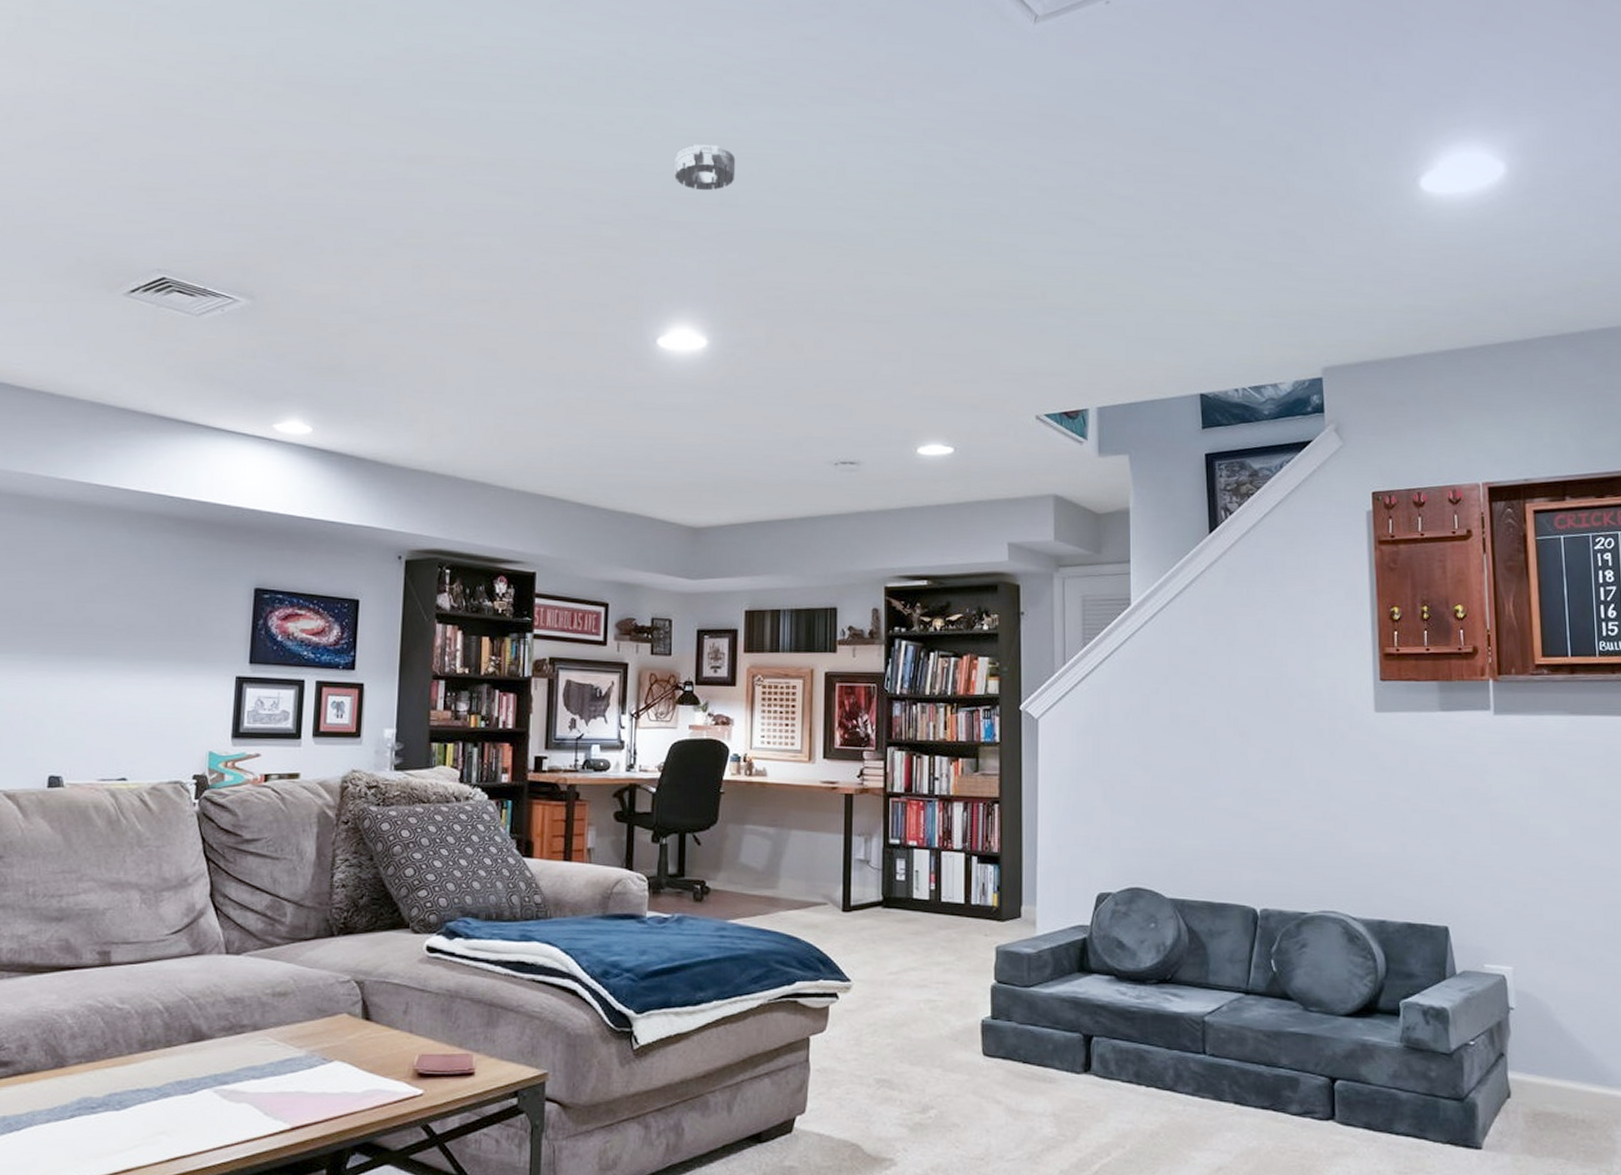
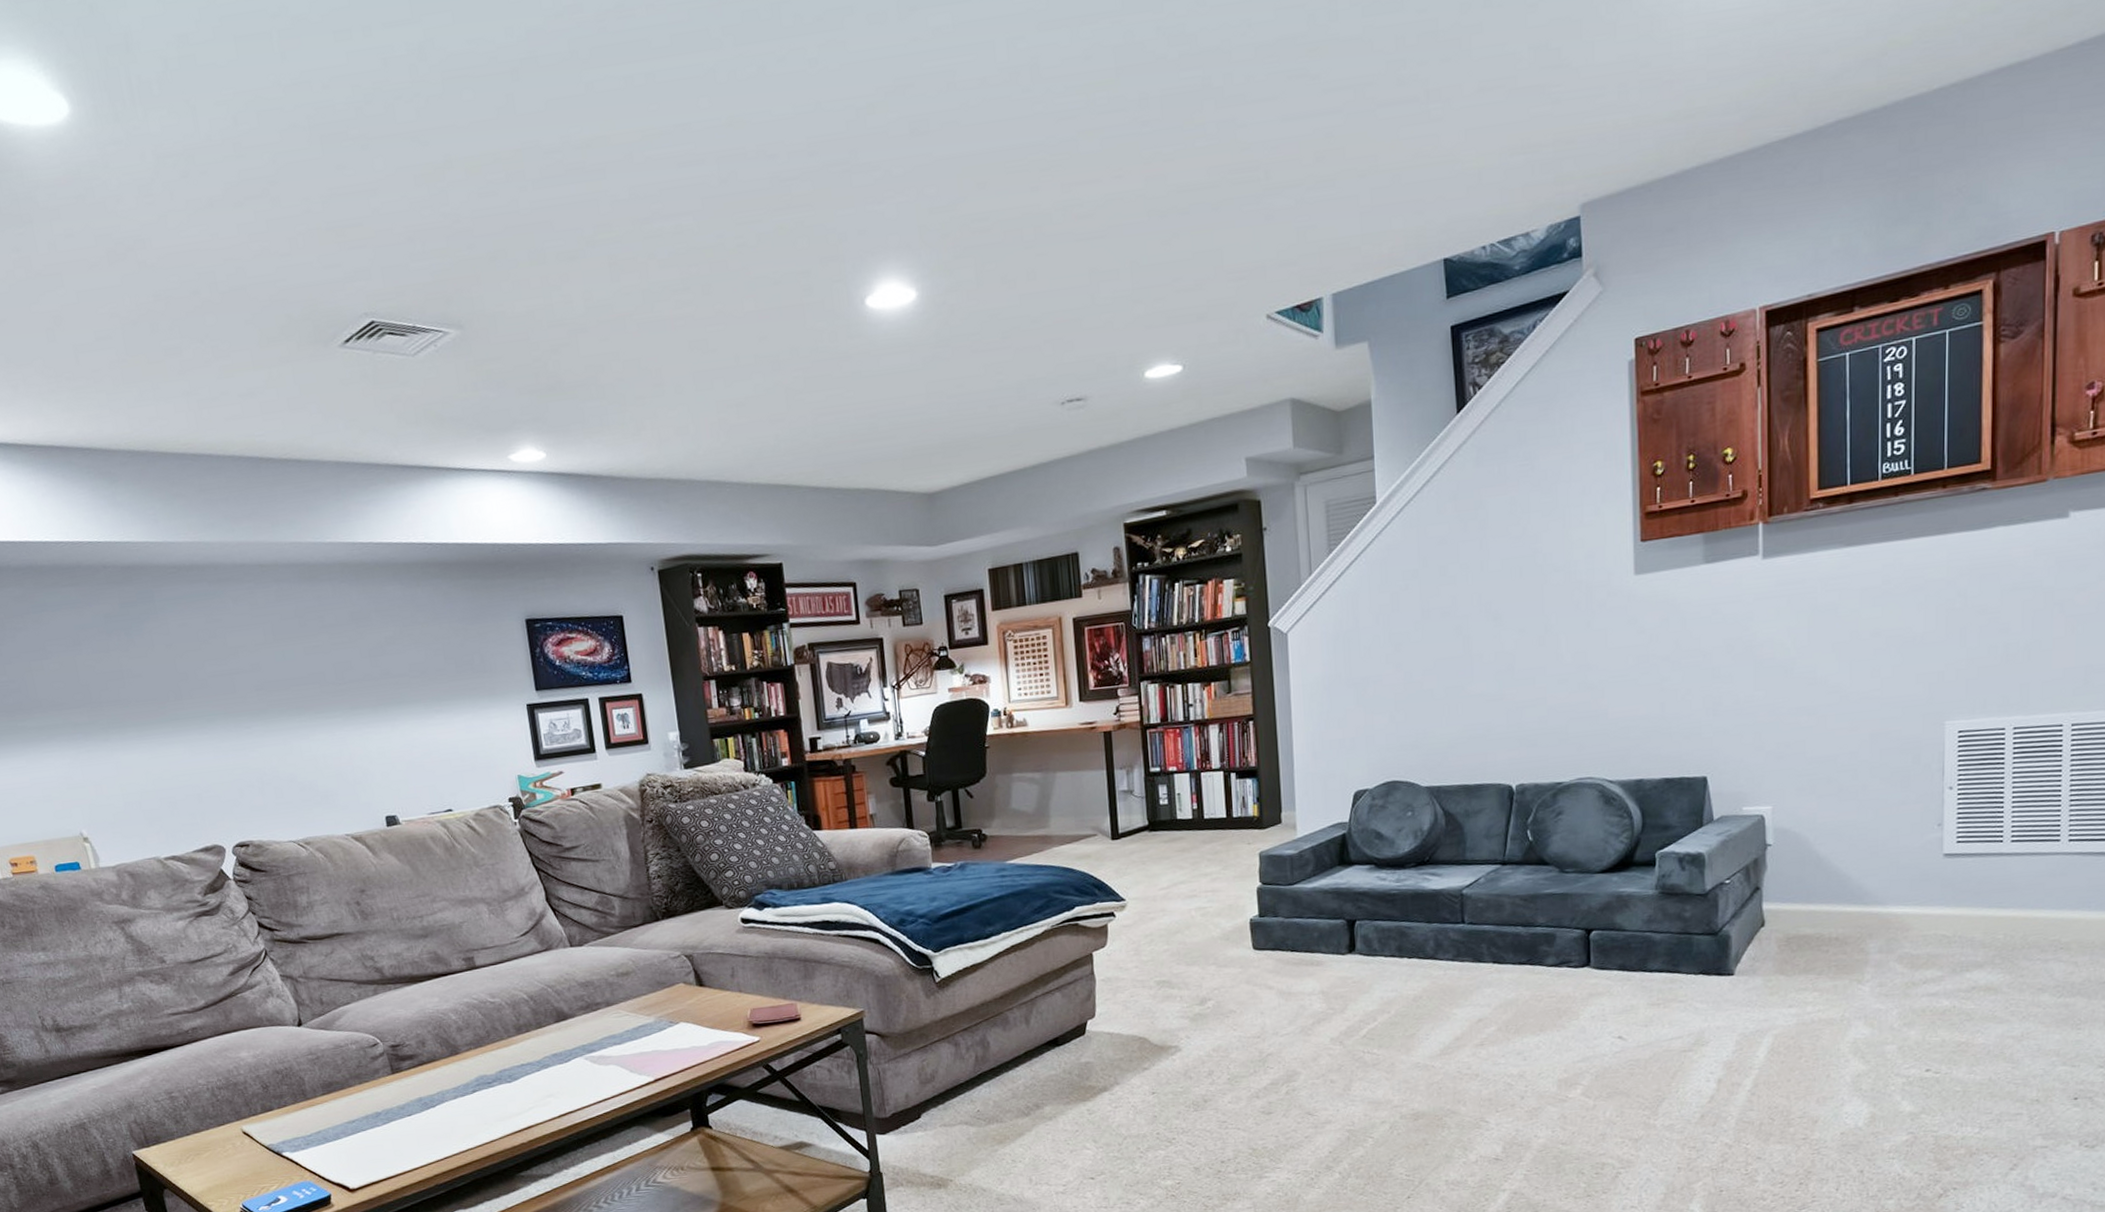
smoke detector: present [674,144,736,191] -> none [856,64,923,122]

